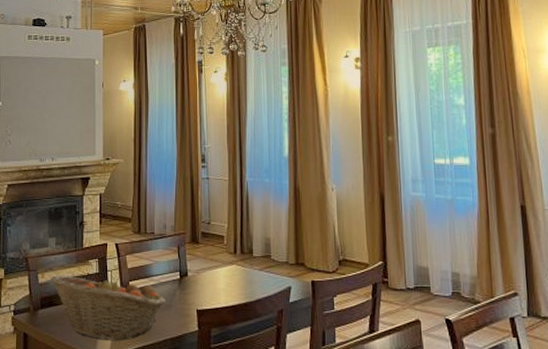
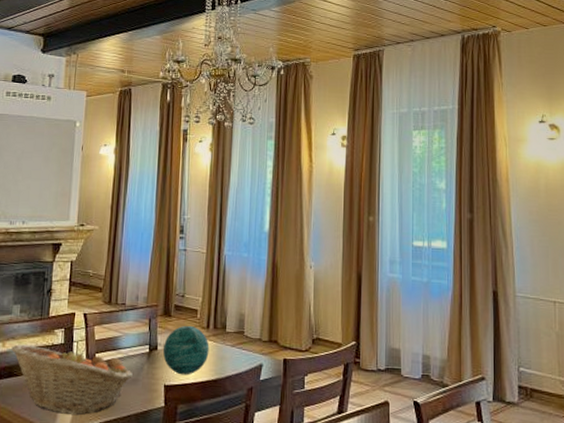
decorative orb: none [193,251,238,300] -> present [162,325,209,375]

